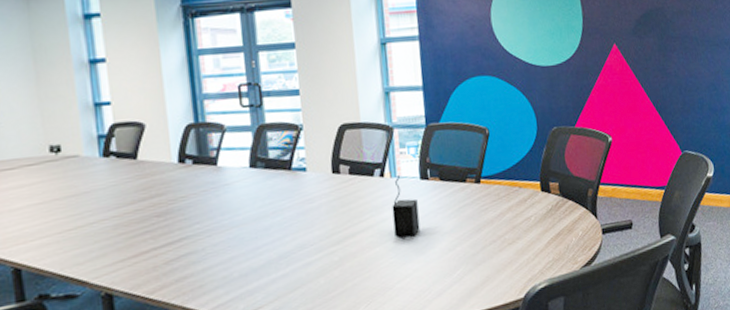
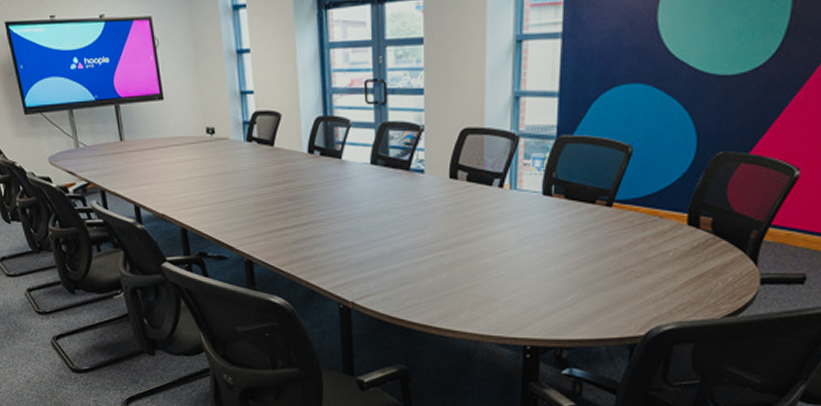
speaker: present [392,174,420,240] -> none [508,187,536,254]

